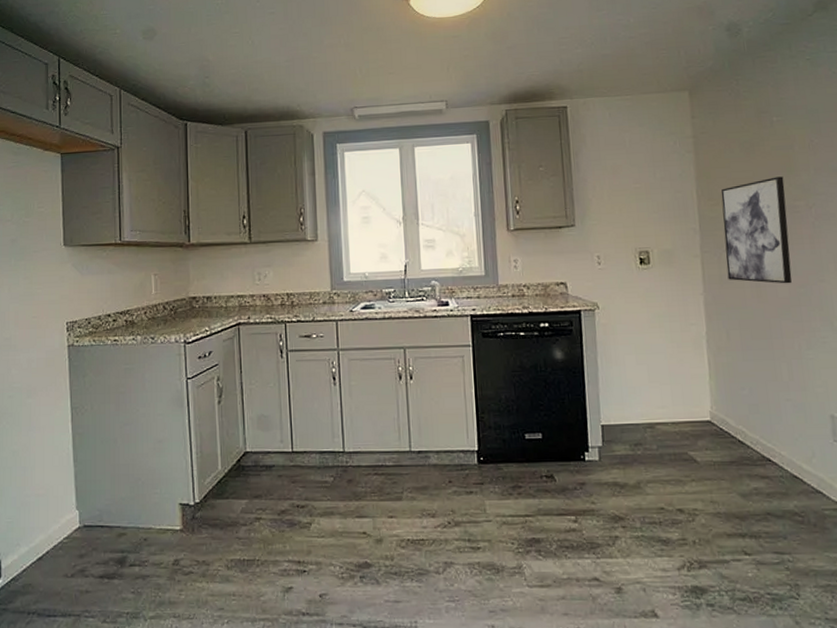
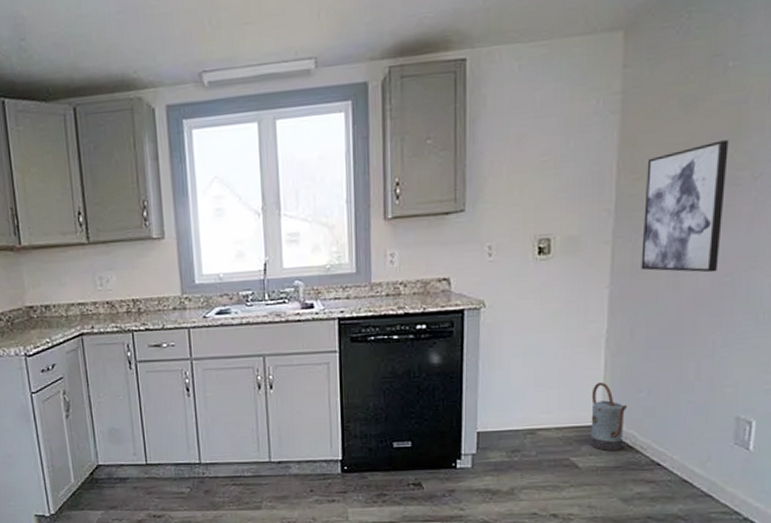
watering can: none [700,380,734,446] -> present [591,382,628,451]

